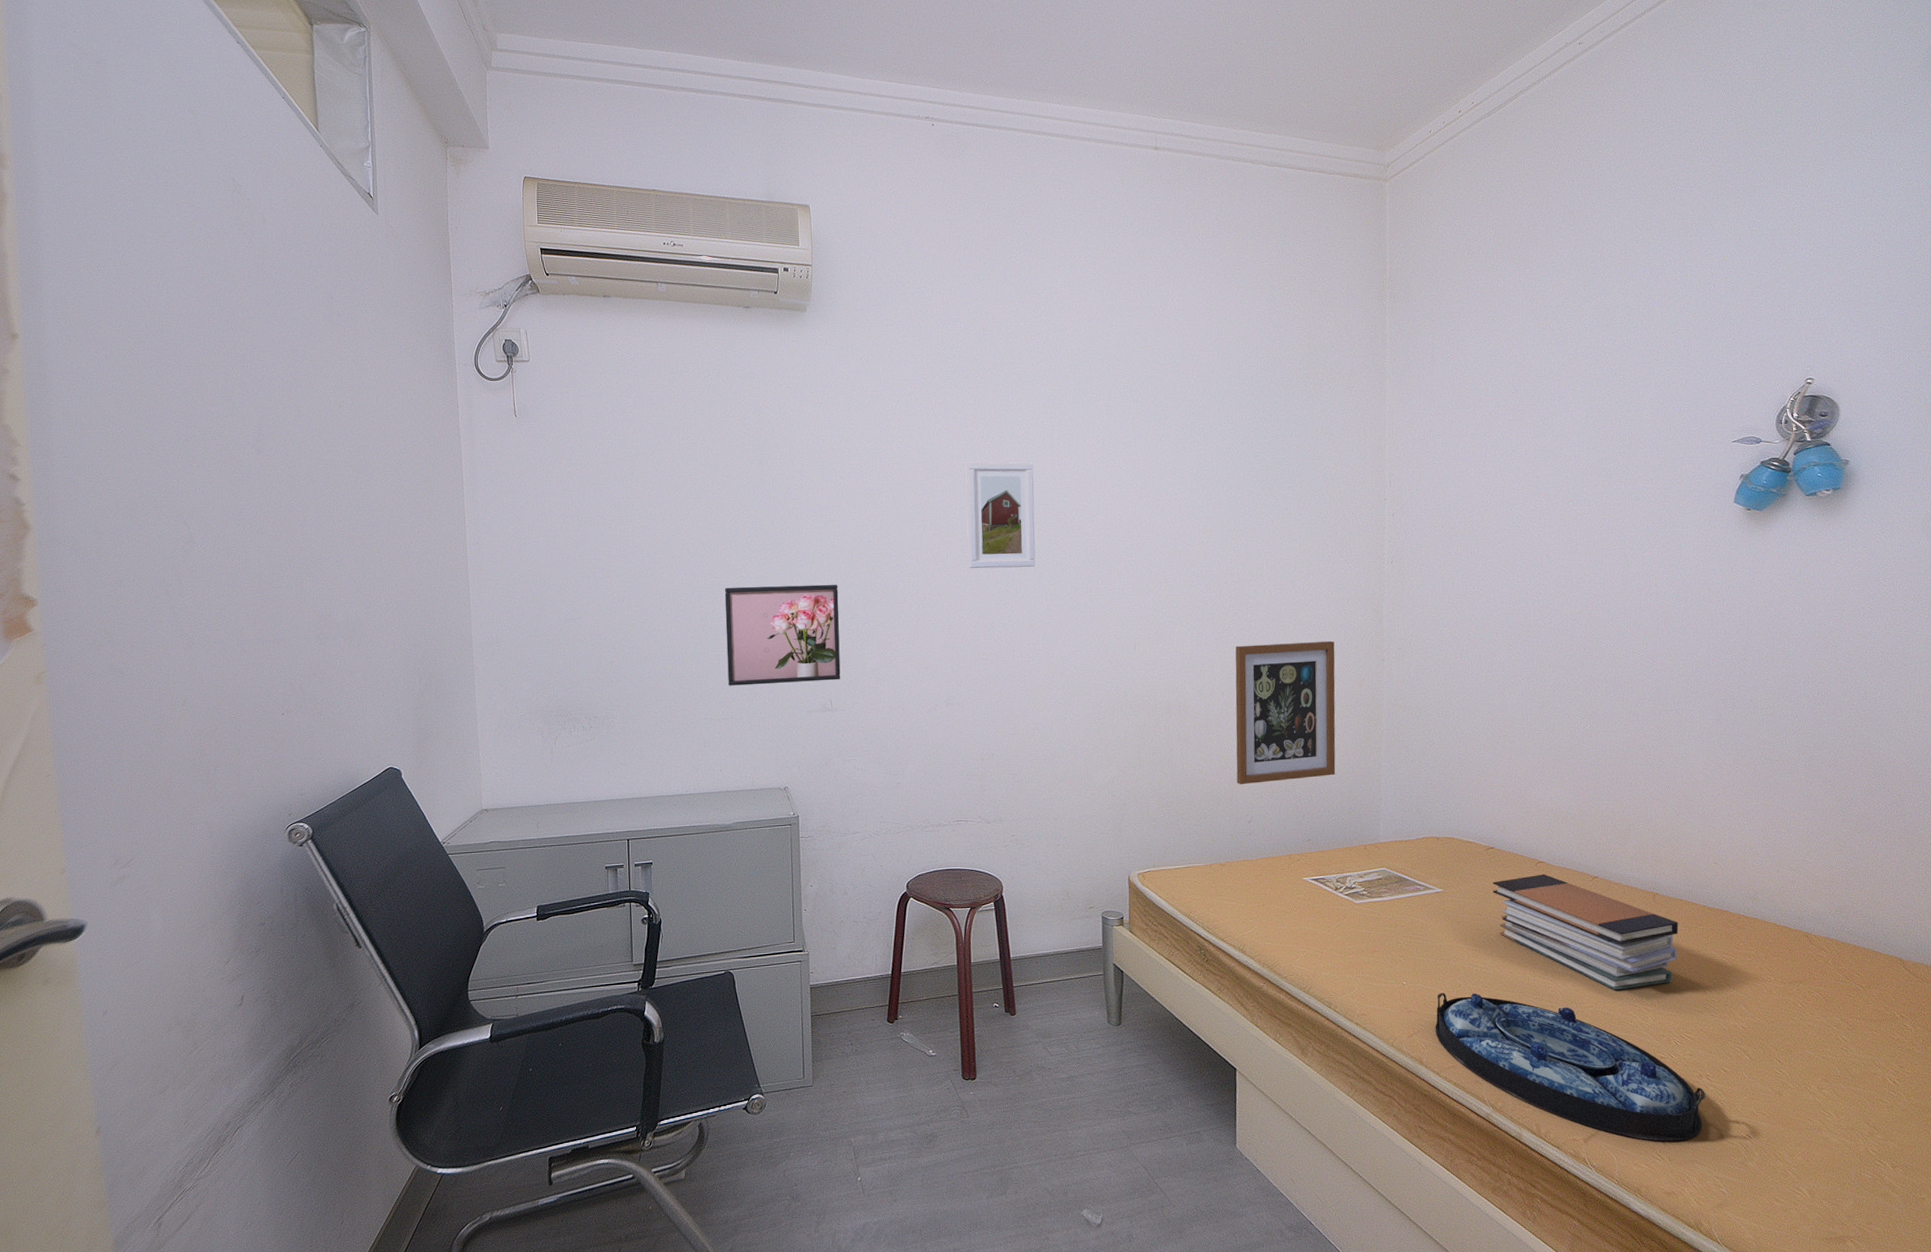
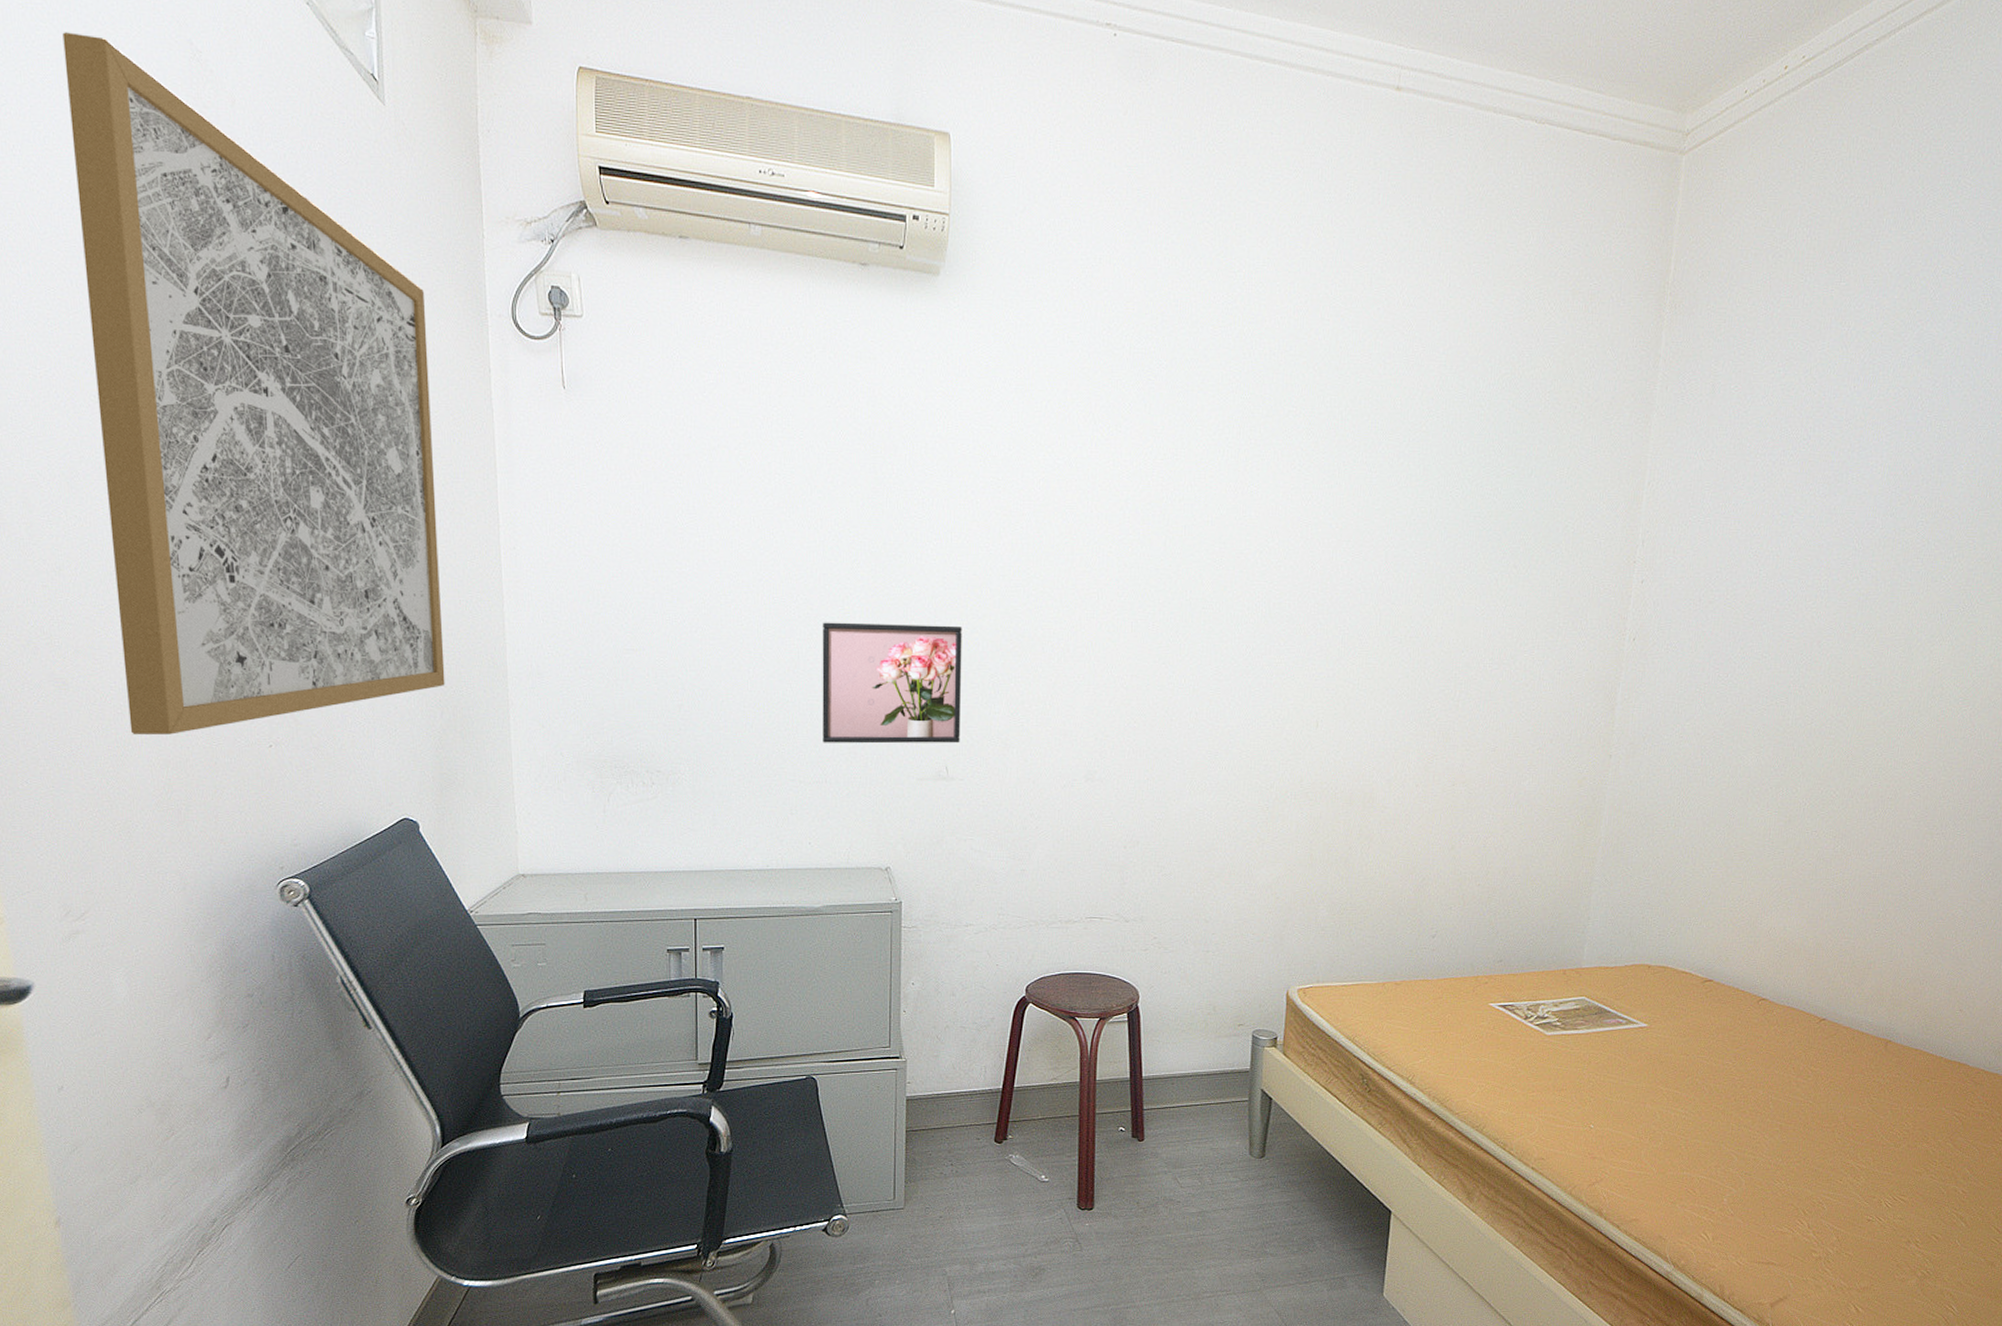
wall art: none [139,179,423,711] -> present [62,32,445,735]
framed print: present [965,461,1036,569] -> none [1122,483,1212,619]
wall art: present [1235,640,1336,785] -> none [1423,729,1555,894]
serving tray: present [1435,993,1707,1142] -> none [1620,1139,1912,1310]
book stack: present [1492,874,1679,991] -> none [1704,1012,1909,1146]

